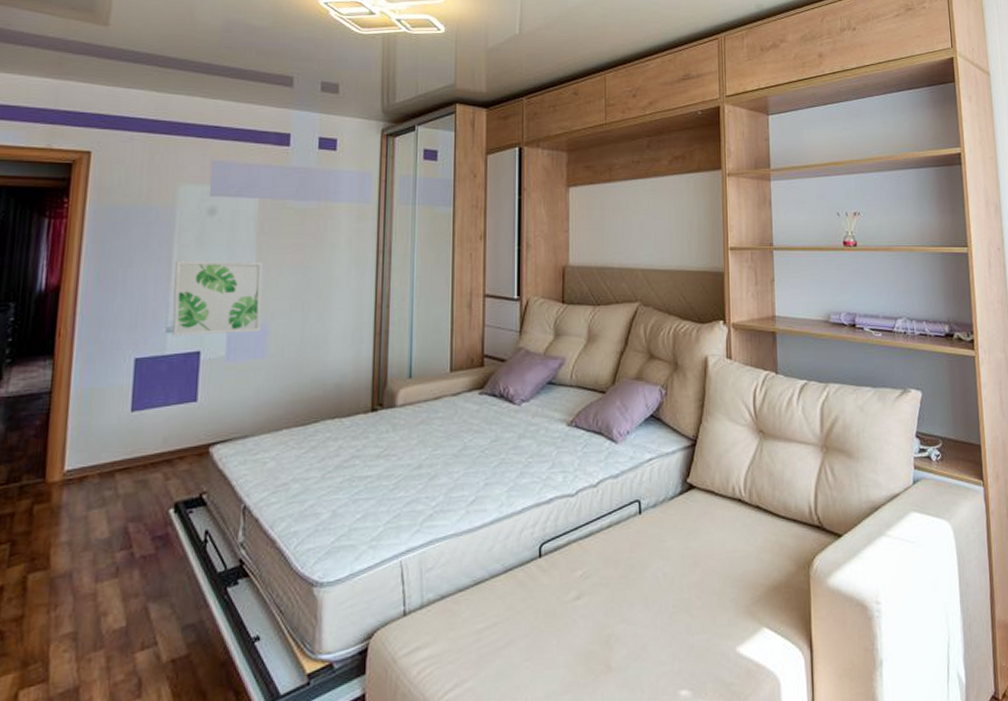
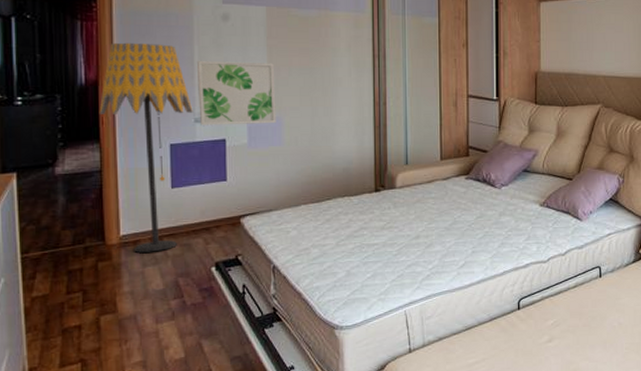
floor lamp: none [56,242,166,492] -> present [99,42,193,253]

